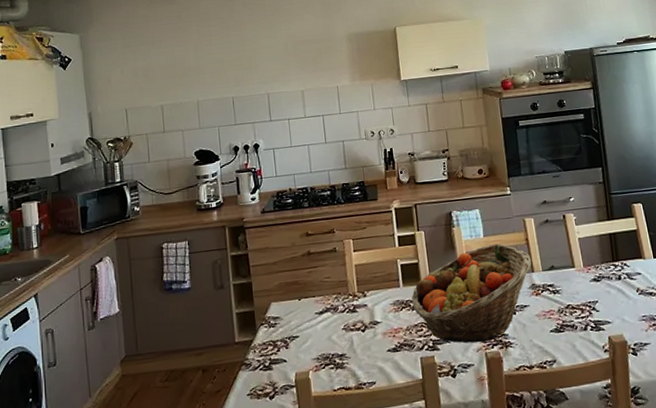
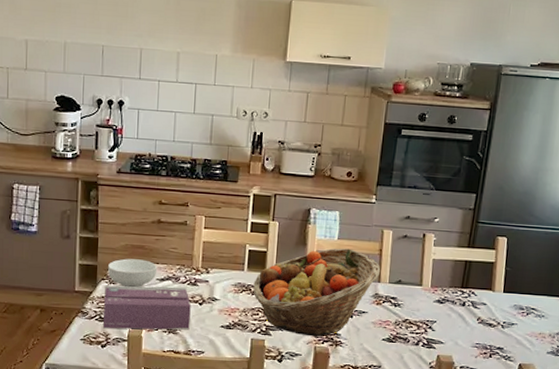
cereal bowl: none [265,295,314,329] -> present [108,258,156,288]
tissue box: none [265,316,357,378] -> present [103,285,191,330]

